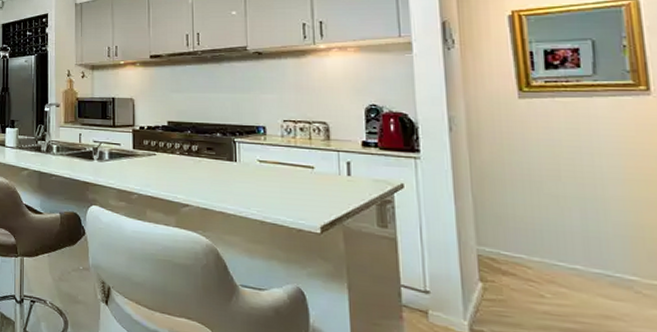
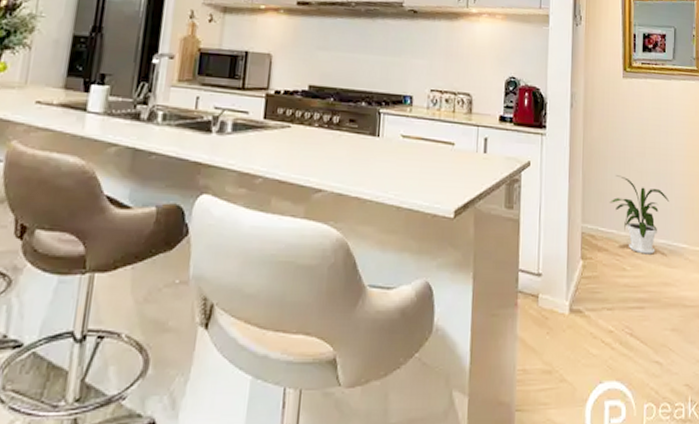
house plant: none [513,199,604,284] -> present [609,175,670,255]

